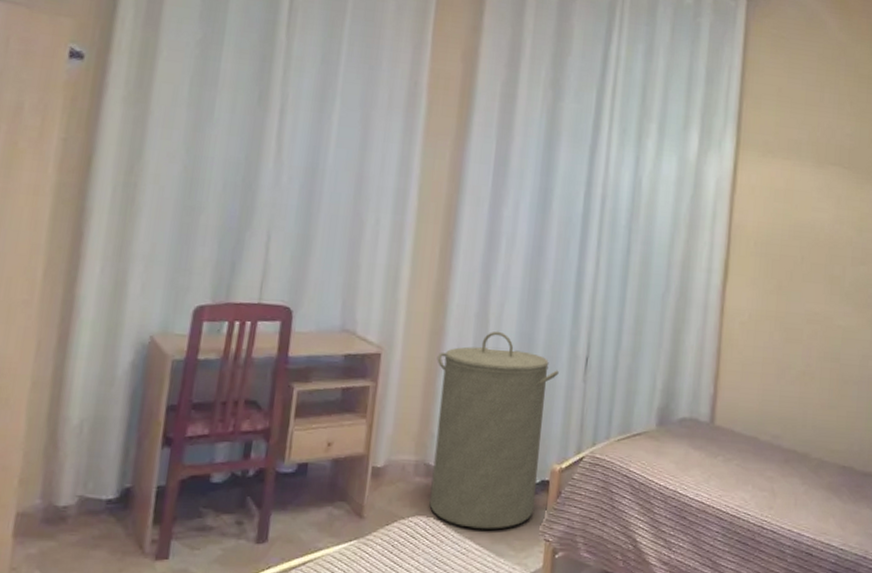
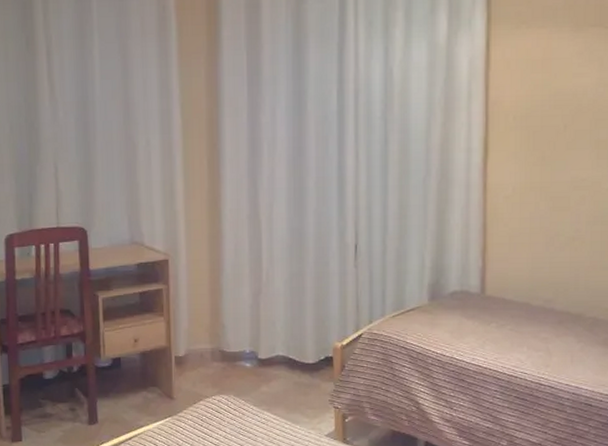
laundry hamper: present [429,331,559,529] -> none [218,229,331,402]

